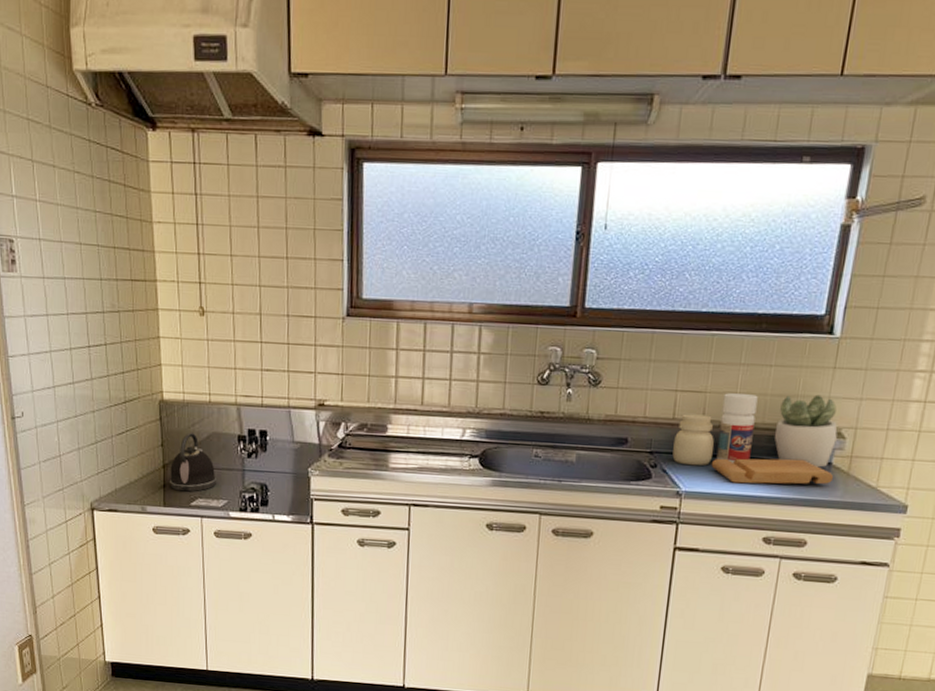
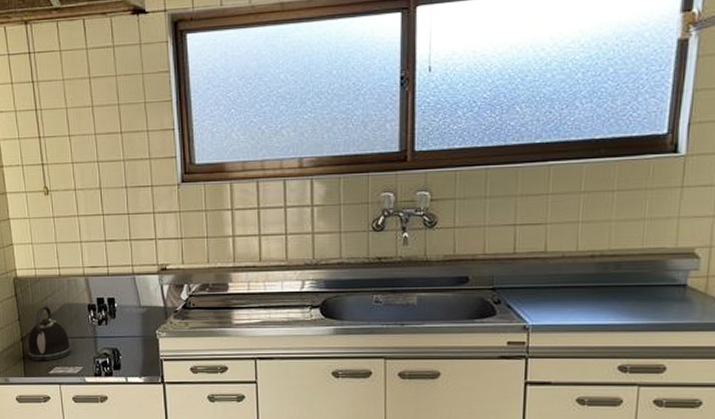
jar: present [672,413,715,466] -> none [516,247,560,299]
cutting board: present [711,458,834,485] -> none [557,283,690,313]
pill bottle: present [716,393,758,463] -> none [562,222,602,293]
succulent plant: present [774,394,838,468] -> none [622,216,691,290]

